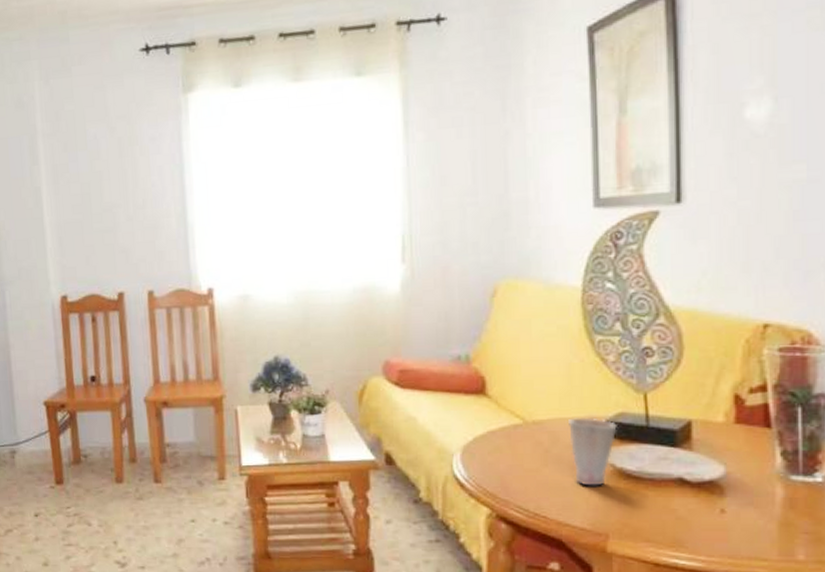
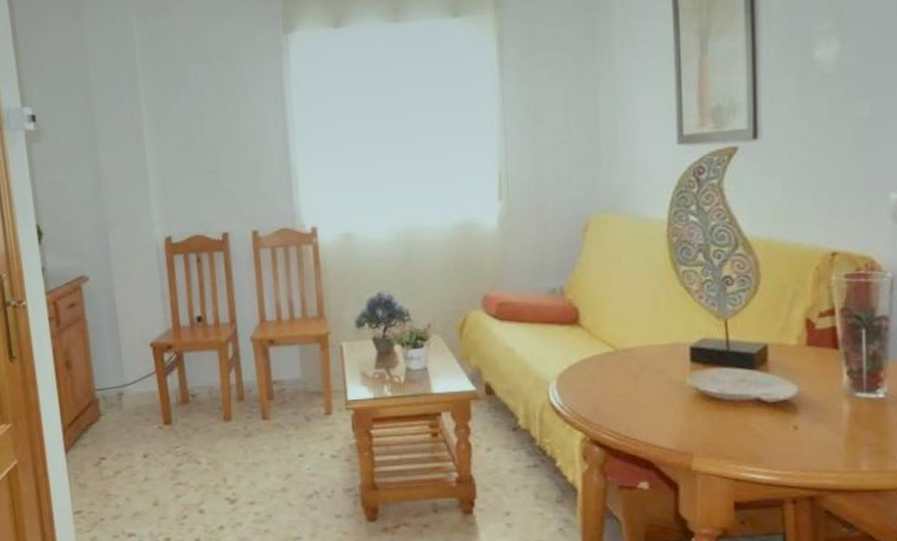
cup: present [568,417,617,486] -> none [656,344,701,409]

